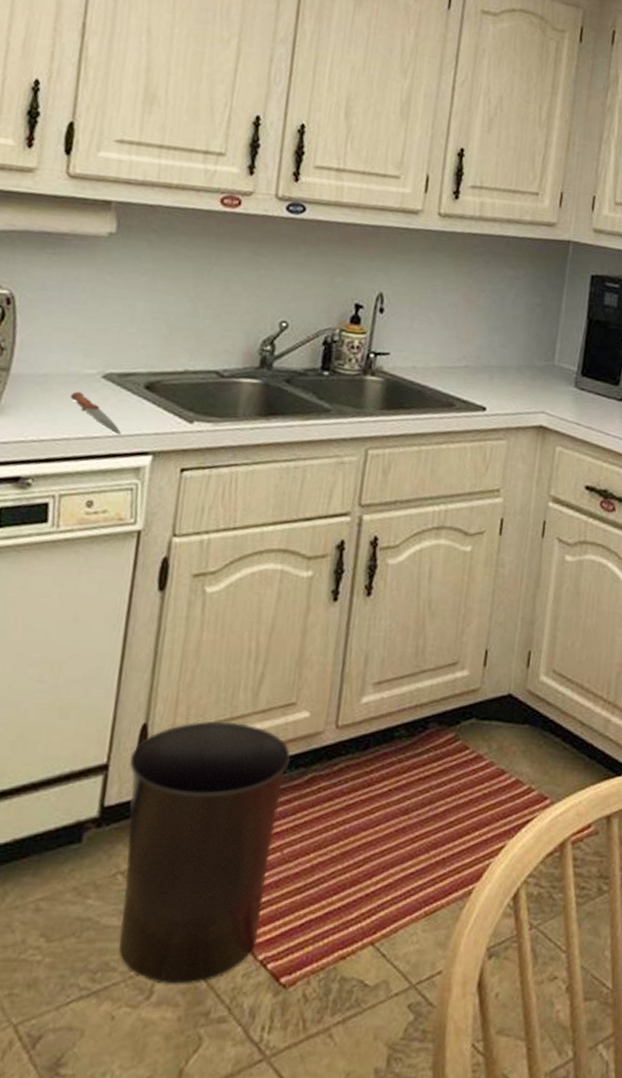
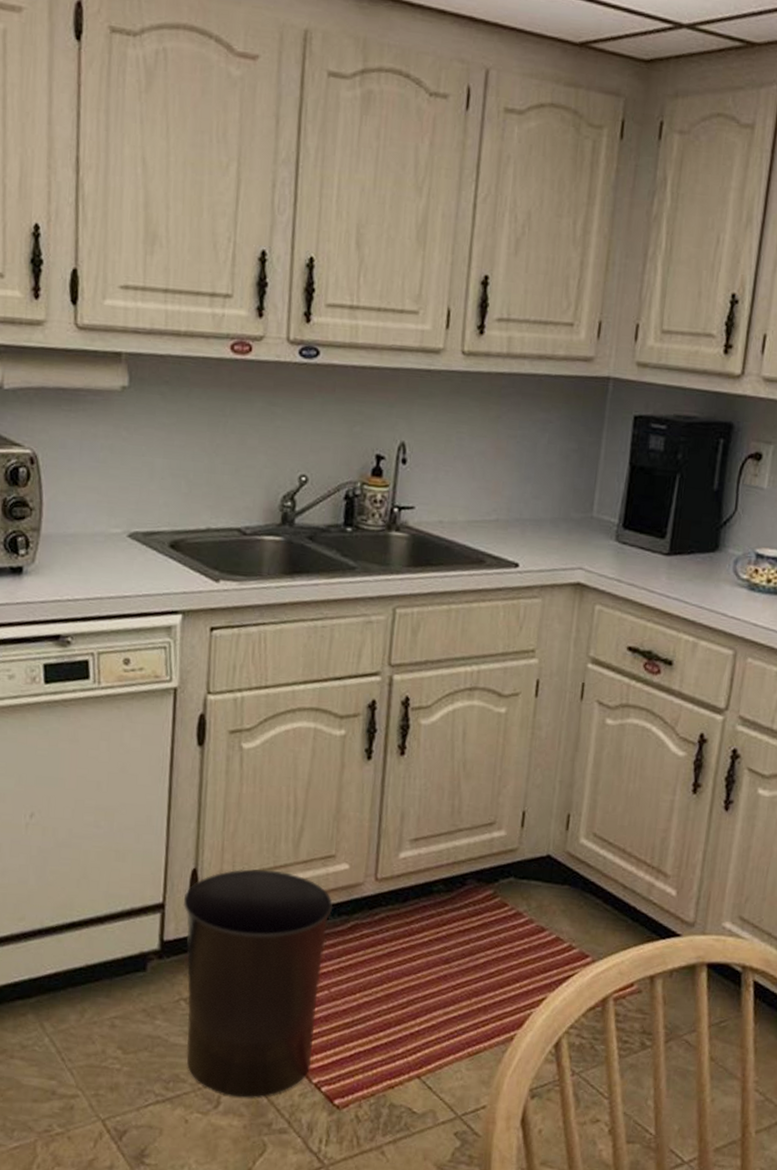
kitchen knife: present [70,391,121,435] -> none [99,551,150,594]

